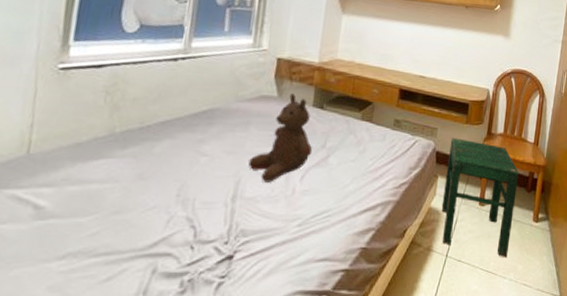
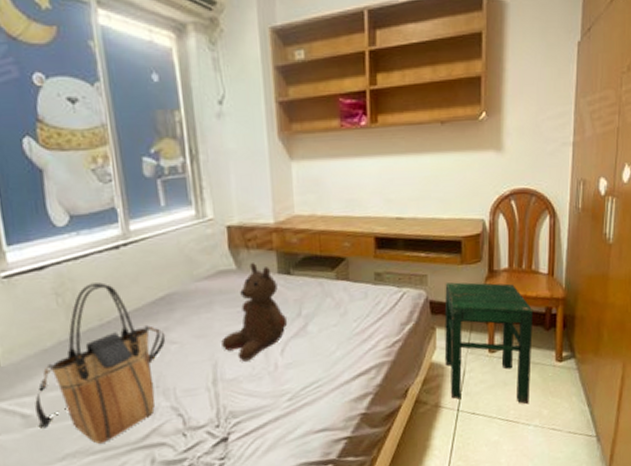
tote bag: none [49,88,199,246] -> present [35,282,166,444]

